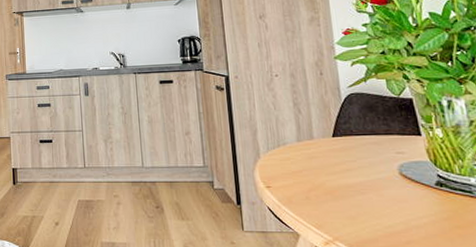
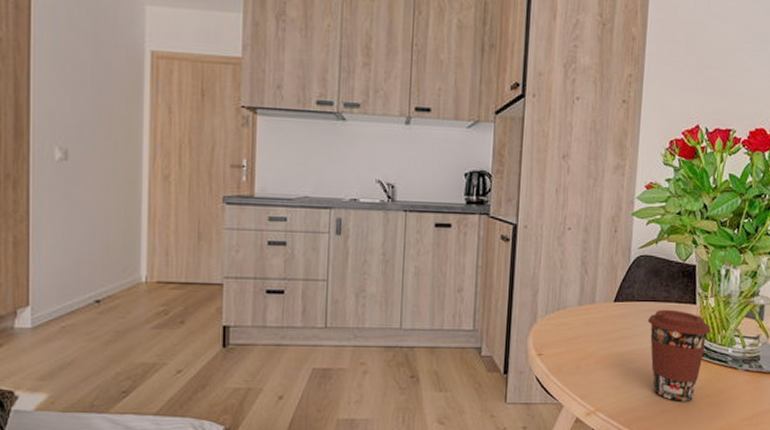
coffee cup: none [371,141,445,233] -> present [647,309,711,402]

